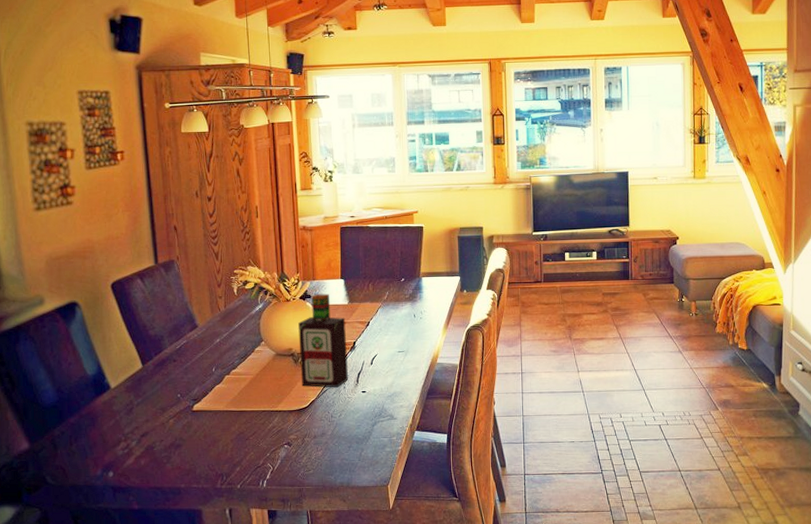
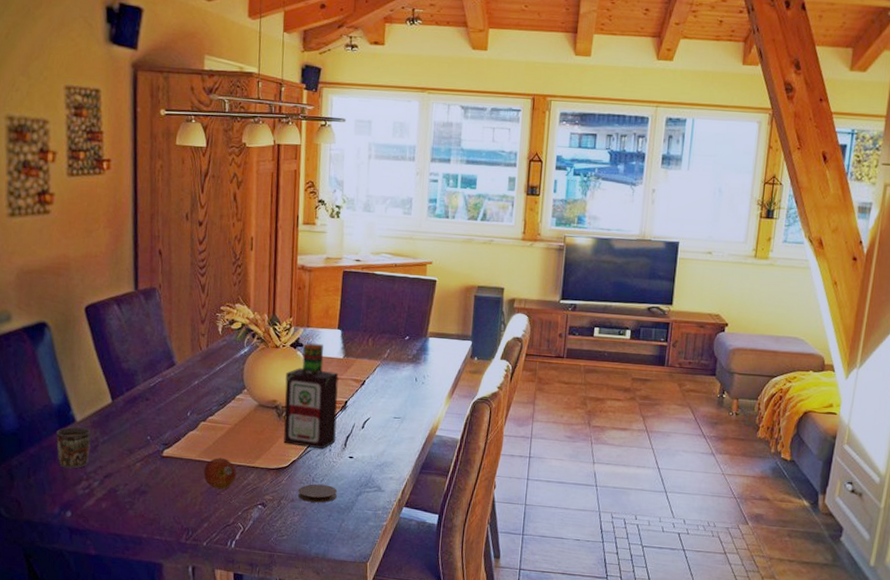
mug: none [94,393,126,432] -> present [56,427,91,469]
fruit: none [232,406,262,435] -> present [203,458,237,490]
coaster: none [319,419,354,437] -> present [297,484,337,503]

